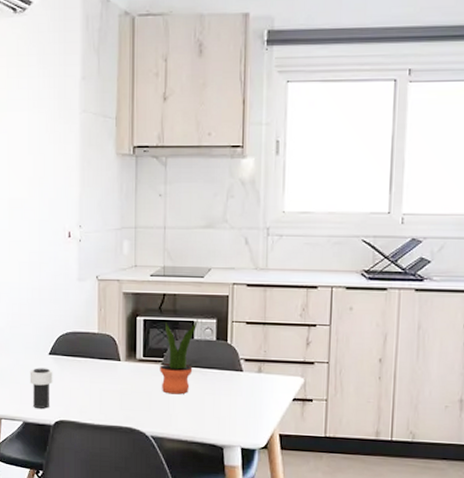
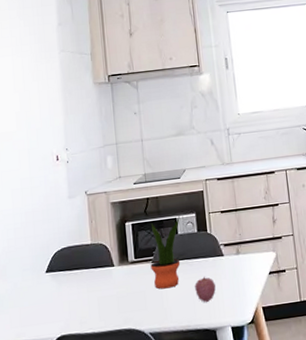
cup: present [29,368,53,409] -> none [28,286,52,328]
fruit: none [206,389,229,417] -> present [195,276,216,302]

